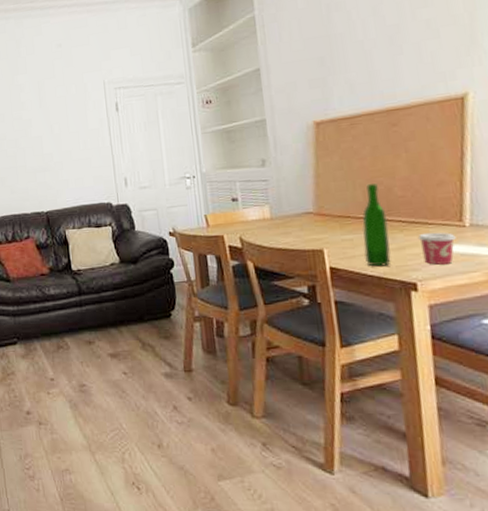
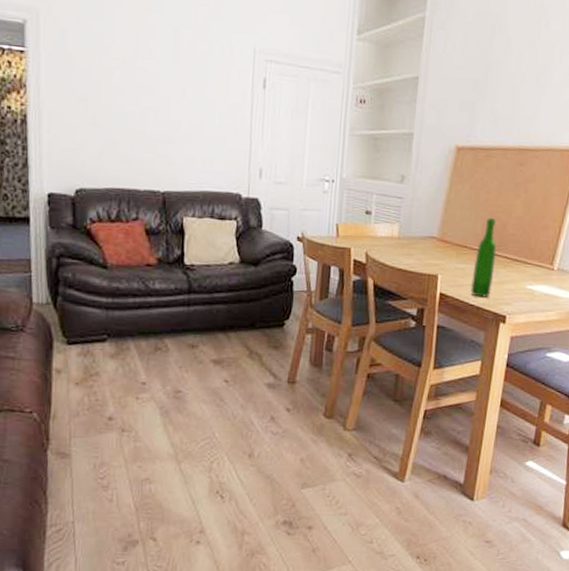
cup: present [417,232,456,265] -> none [516,271,545,302]

